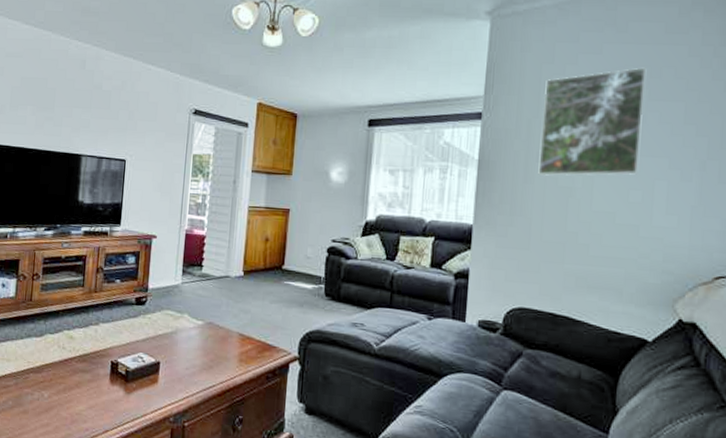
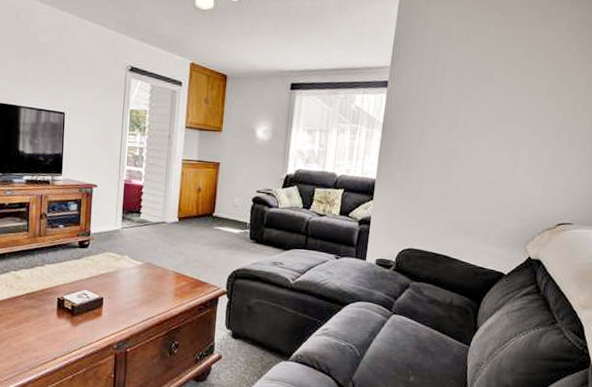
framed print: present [538,67,647,177] -> none [430,47,523,140]

